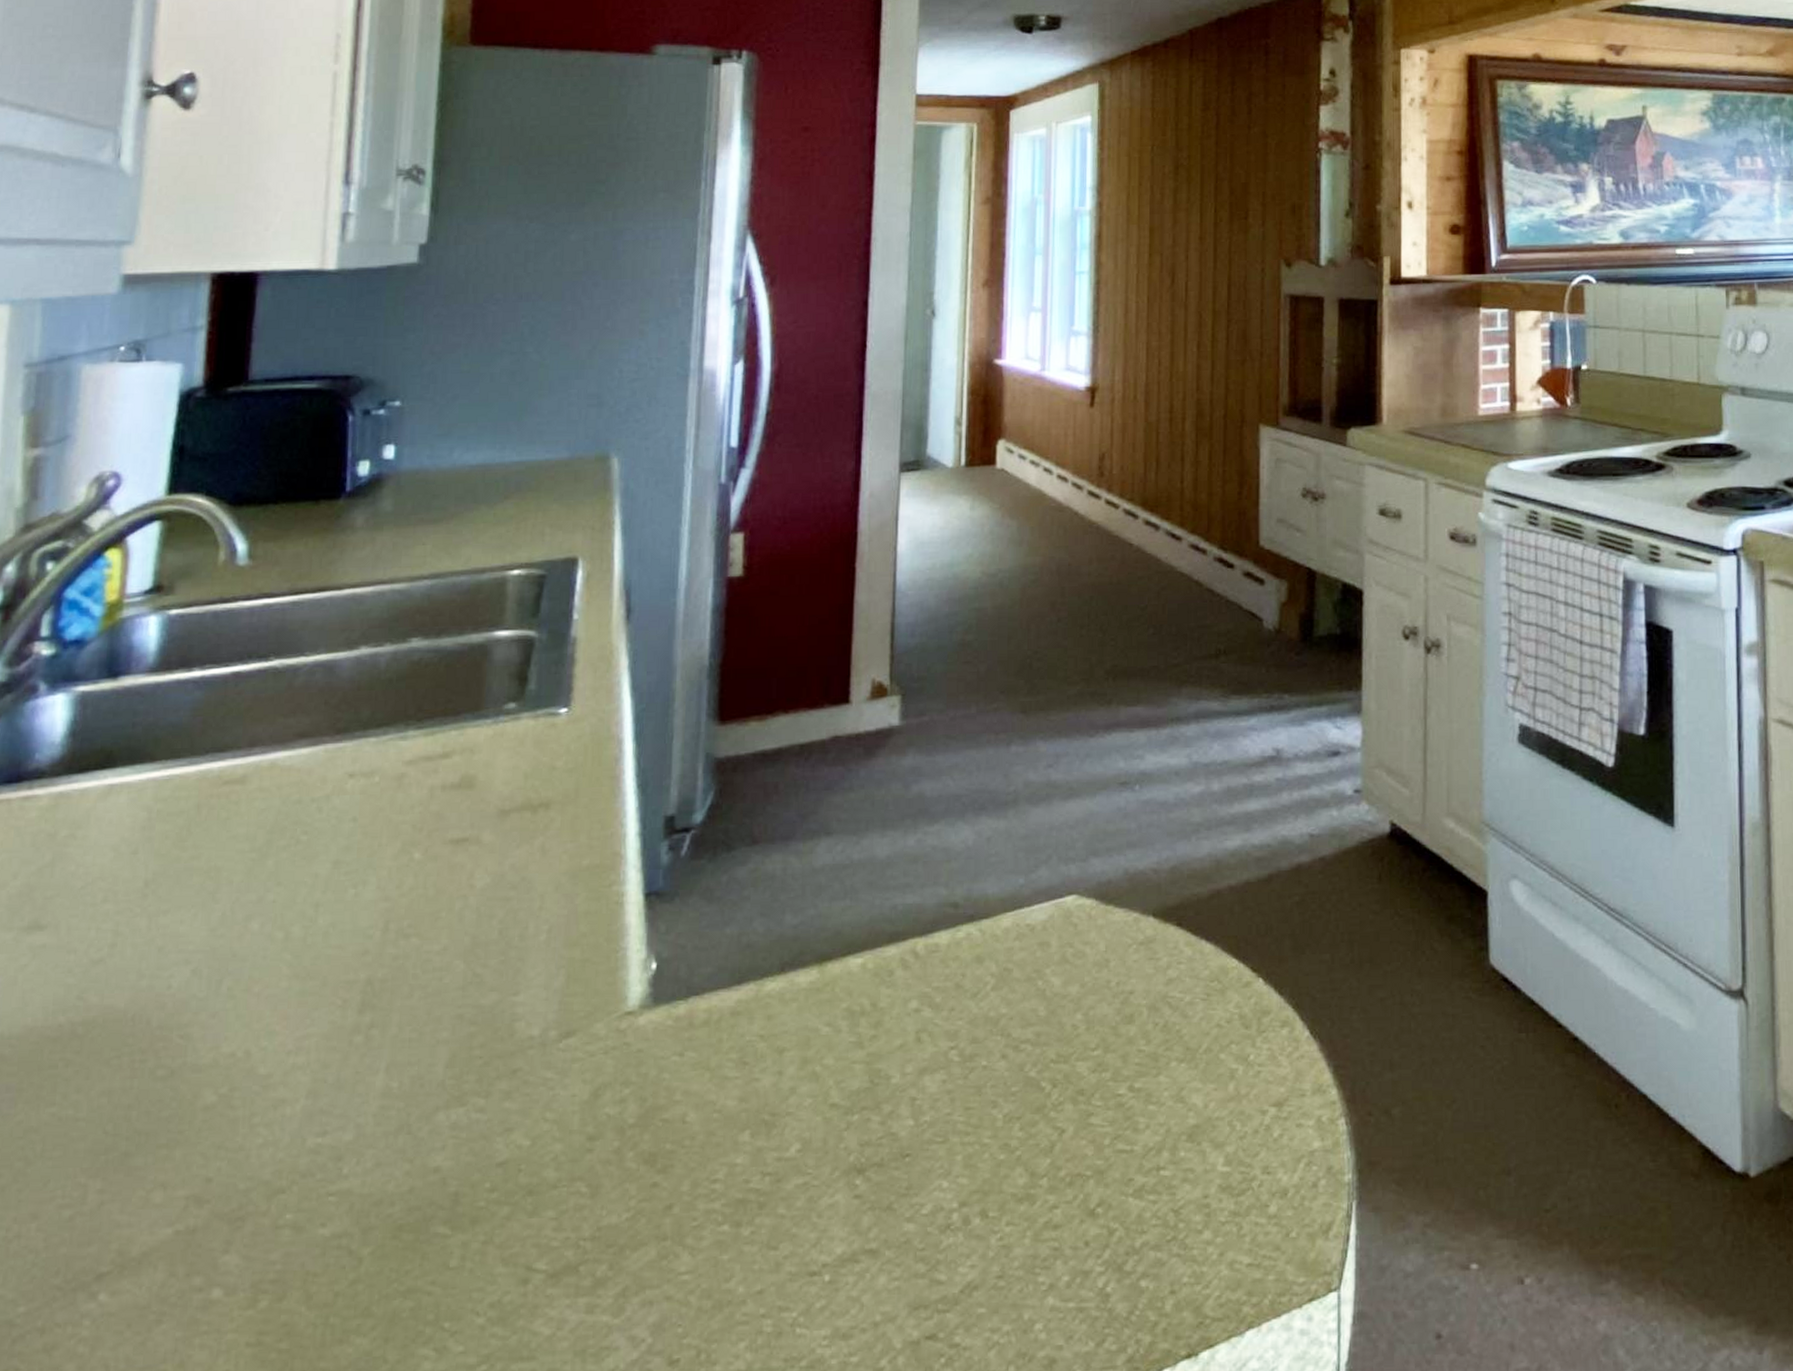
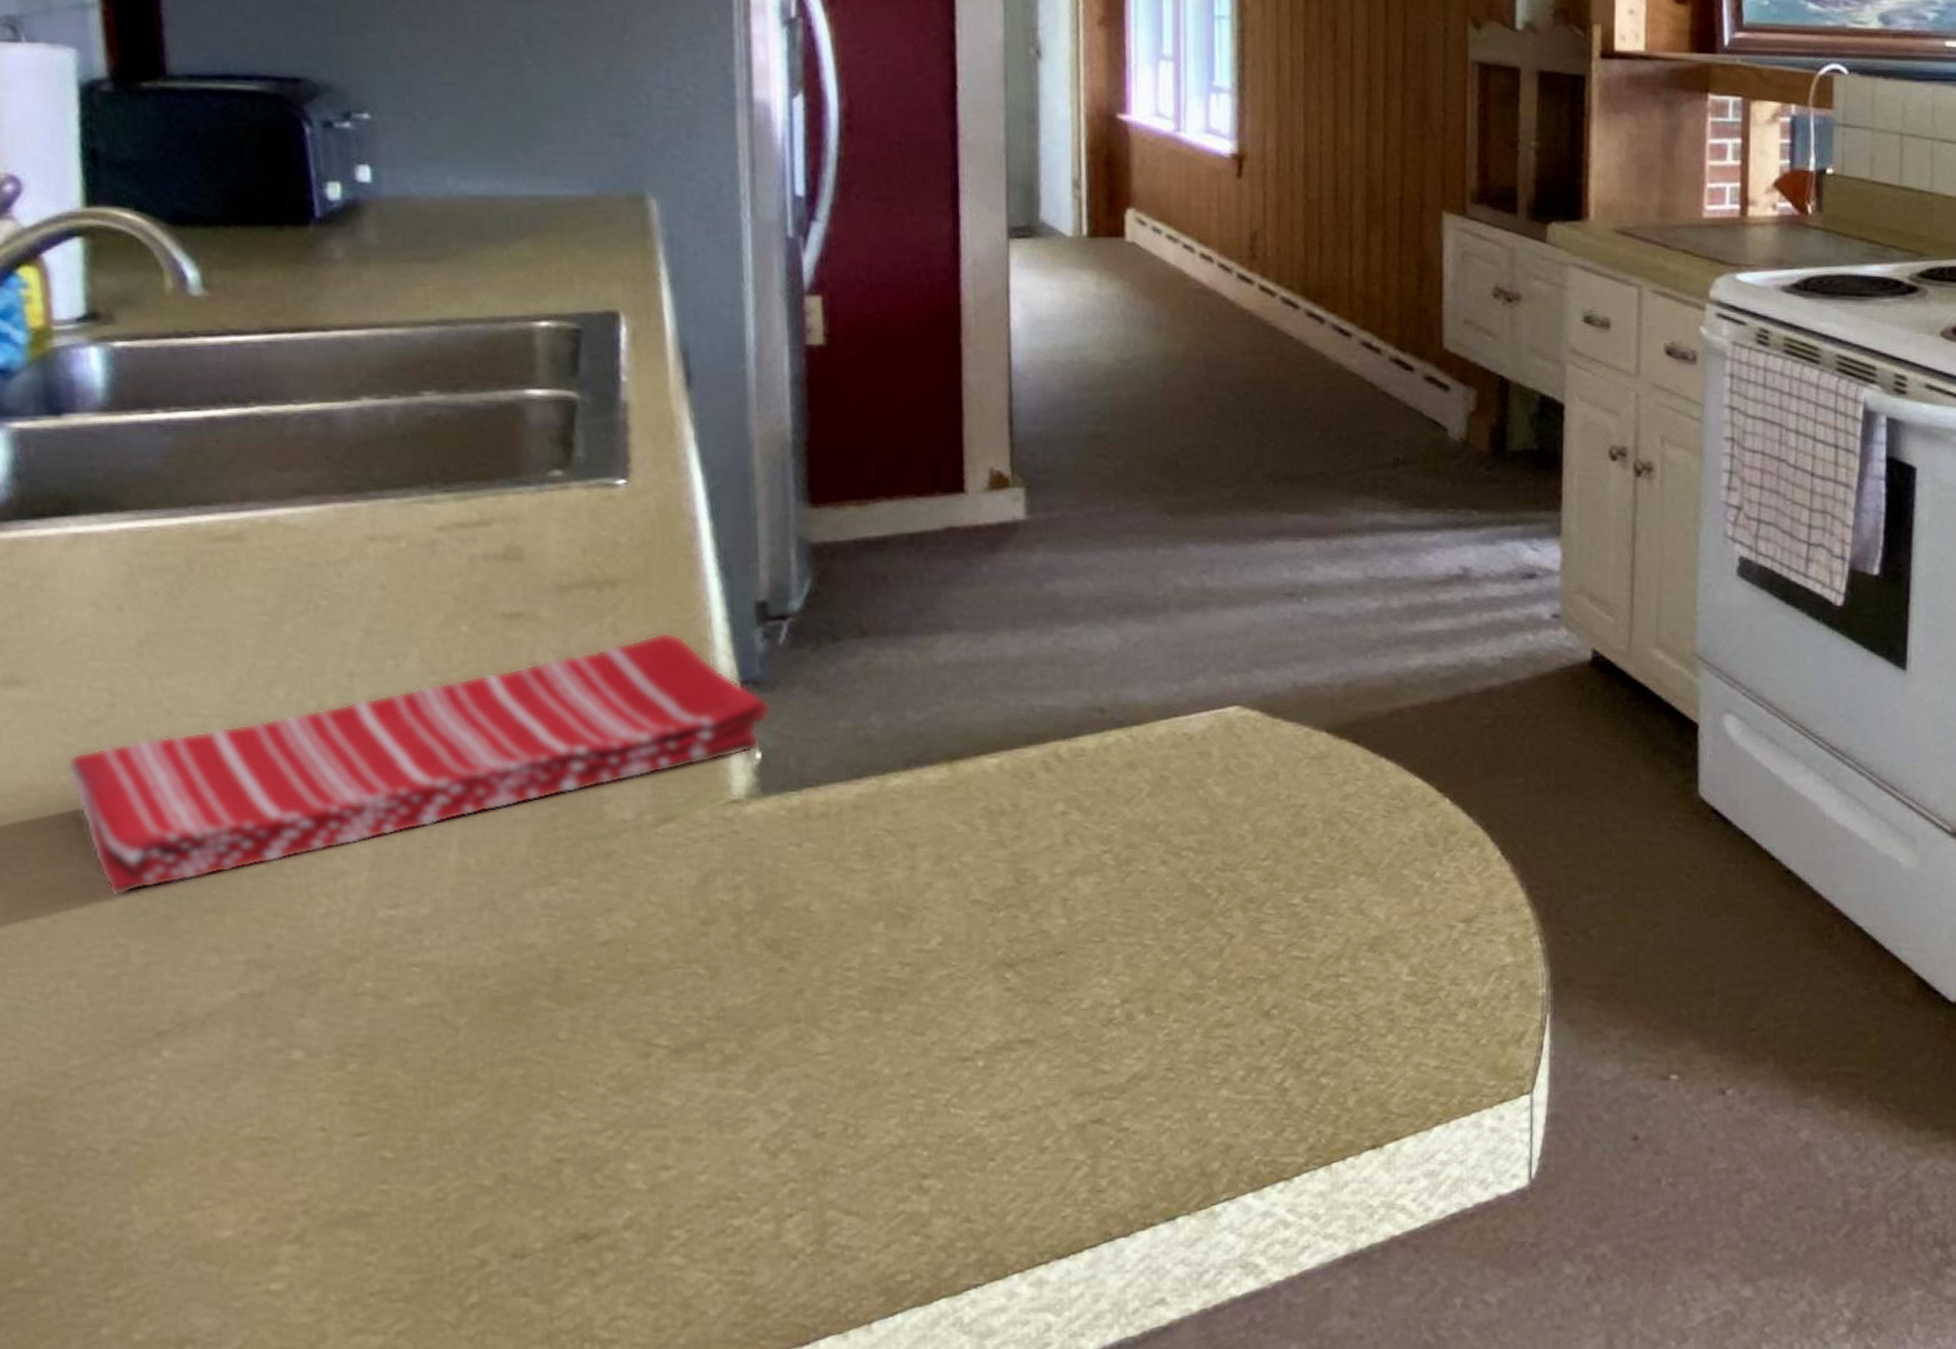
dish towel: none [66,849,669,1136] -> present [67,632,771,897]

